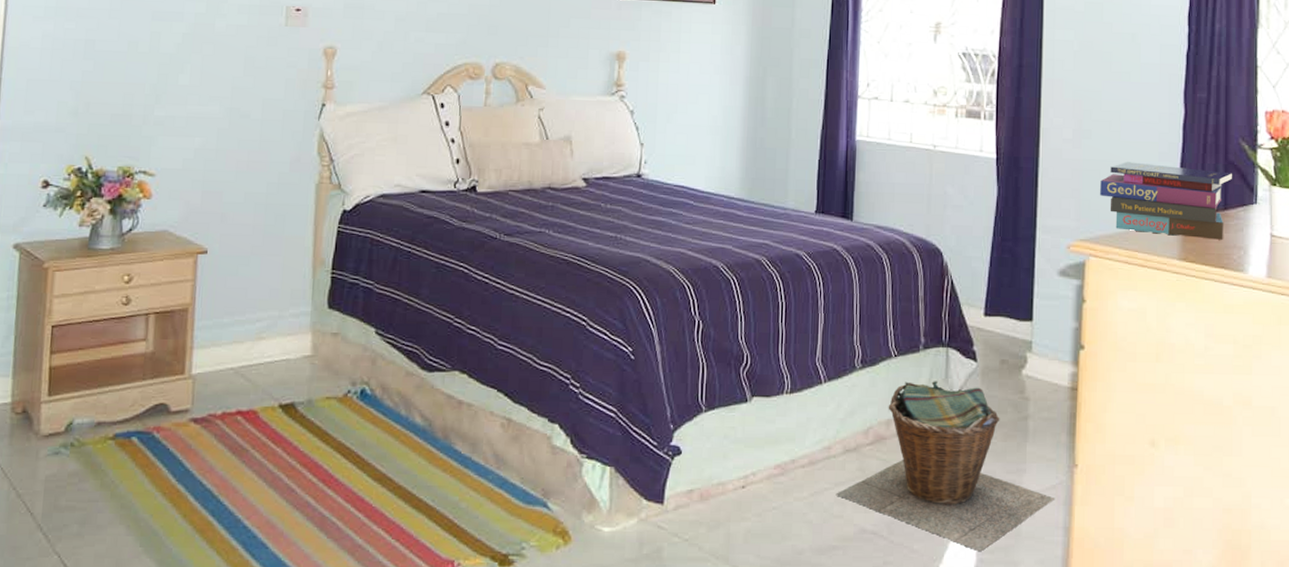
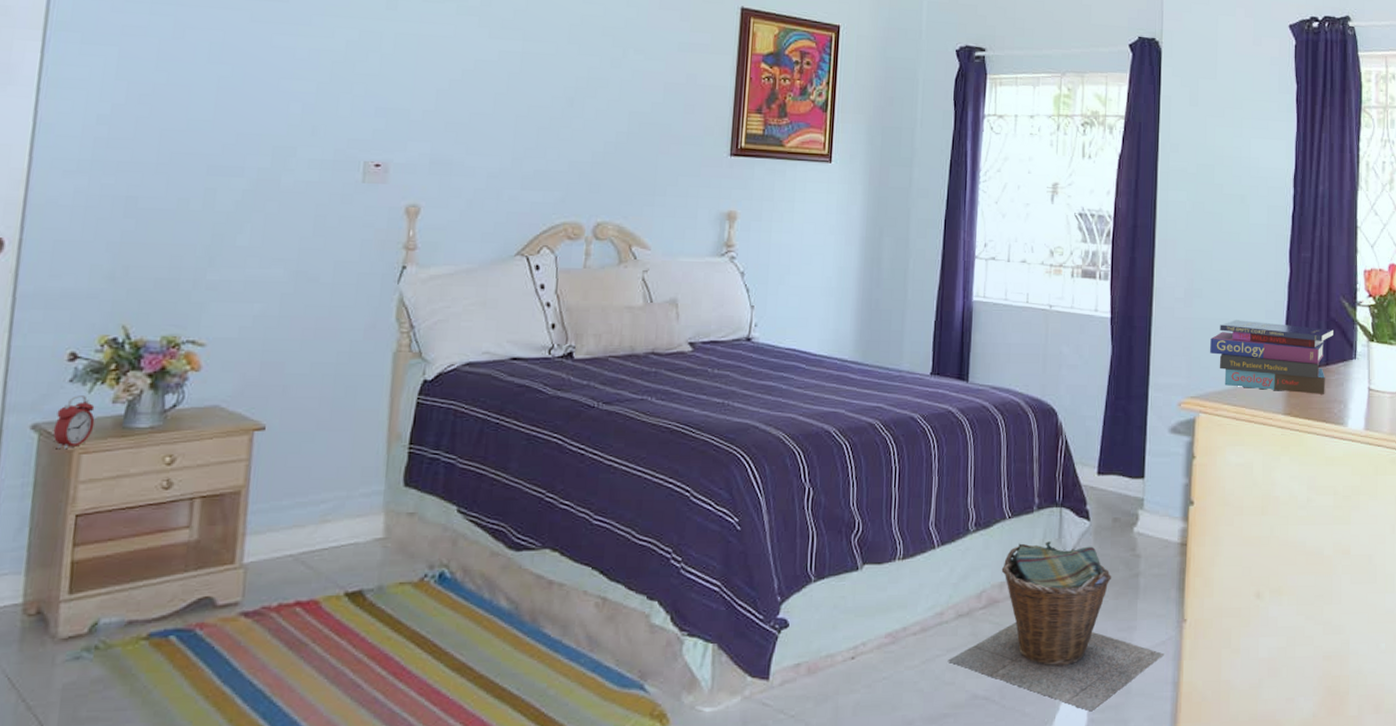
alarm clock: none [31,219,65,267] -> present [52,395,95,450]

